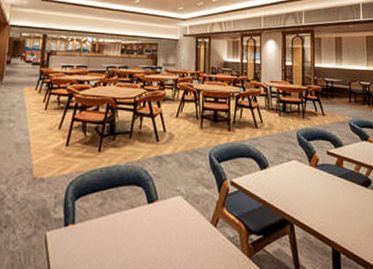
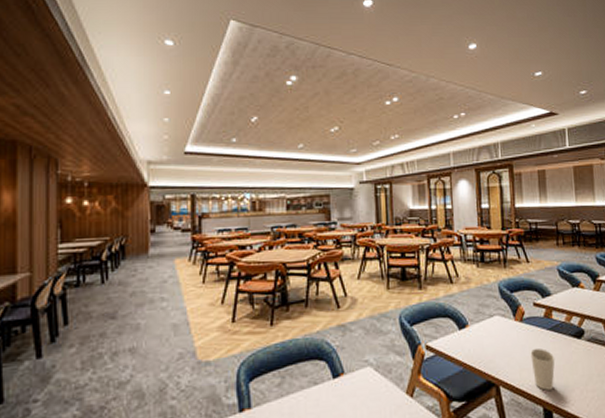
cup: none [322,192,344,232] -> present [530,347,555,391]

